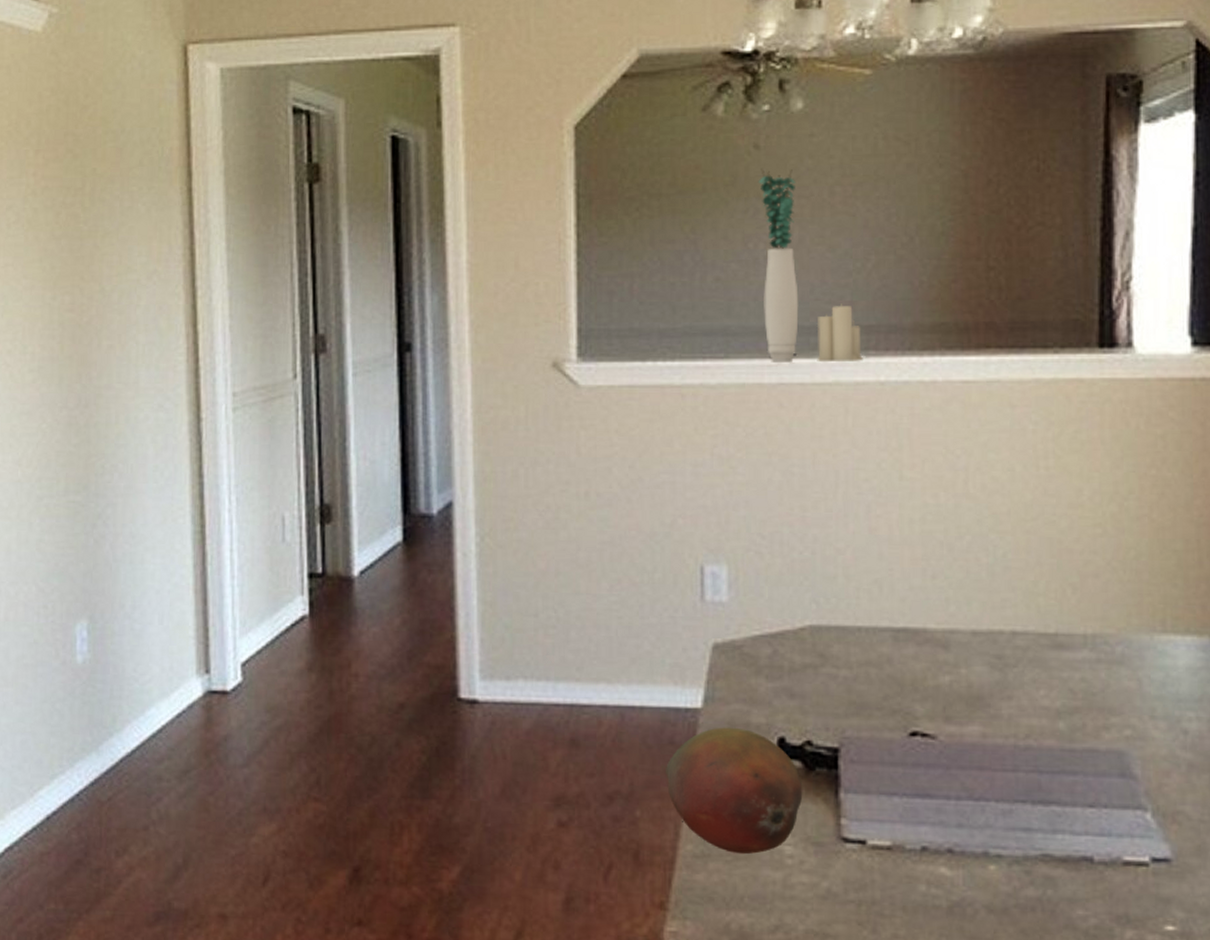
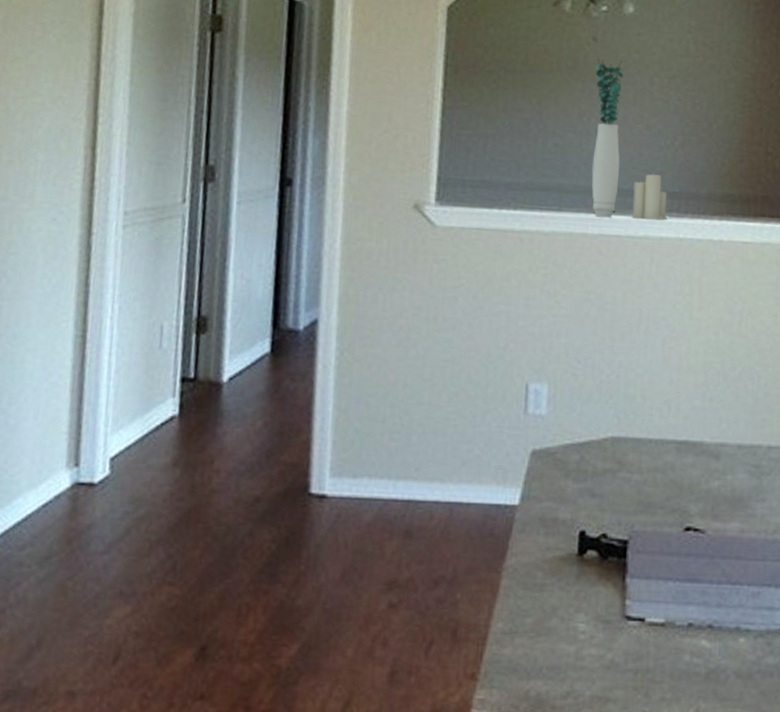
fruit: present [666,727,803,855] -> none [484,521,597,631]

